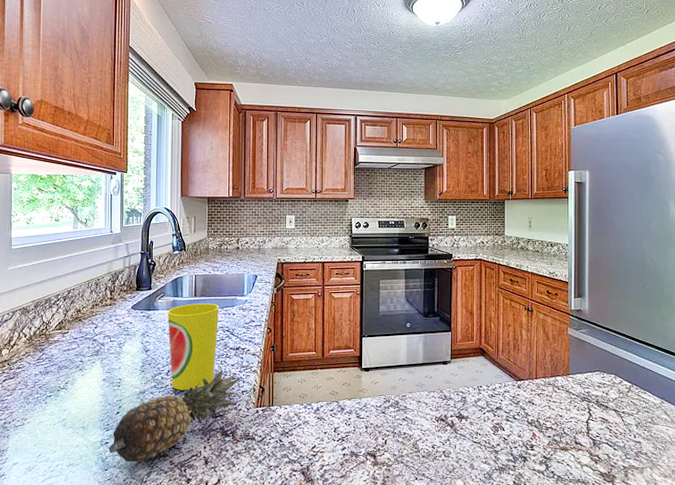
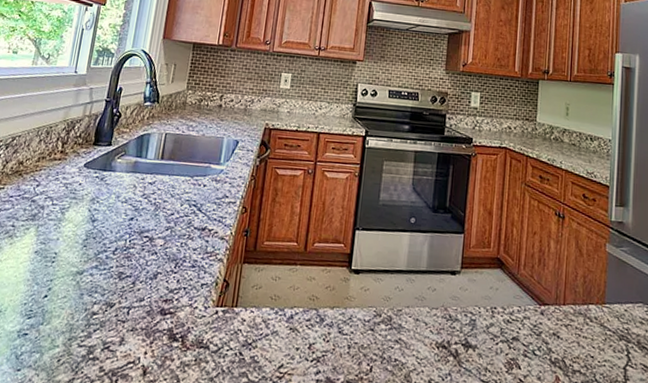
fruit: present [108,370,241,463] -> none [26,254,202,365]
cup: present [167,303,220,390] -> none [117,167,189,276]

